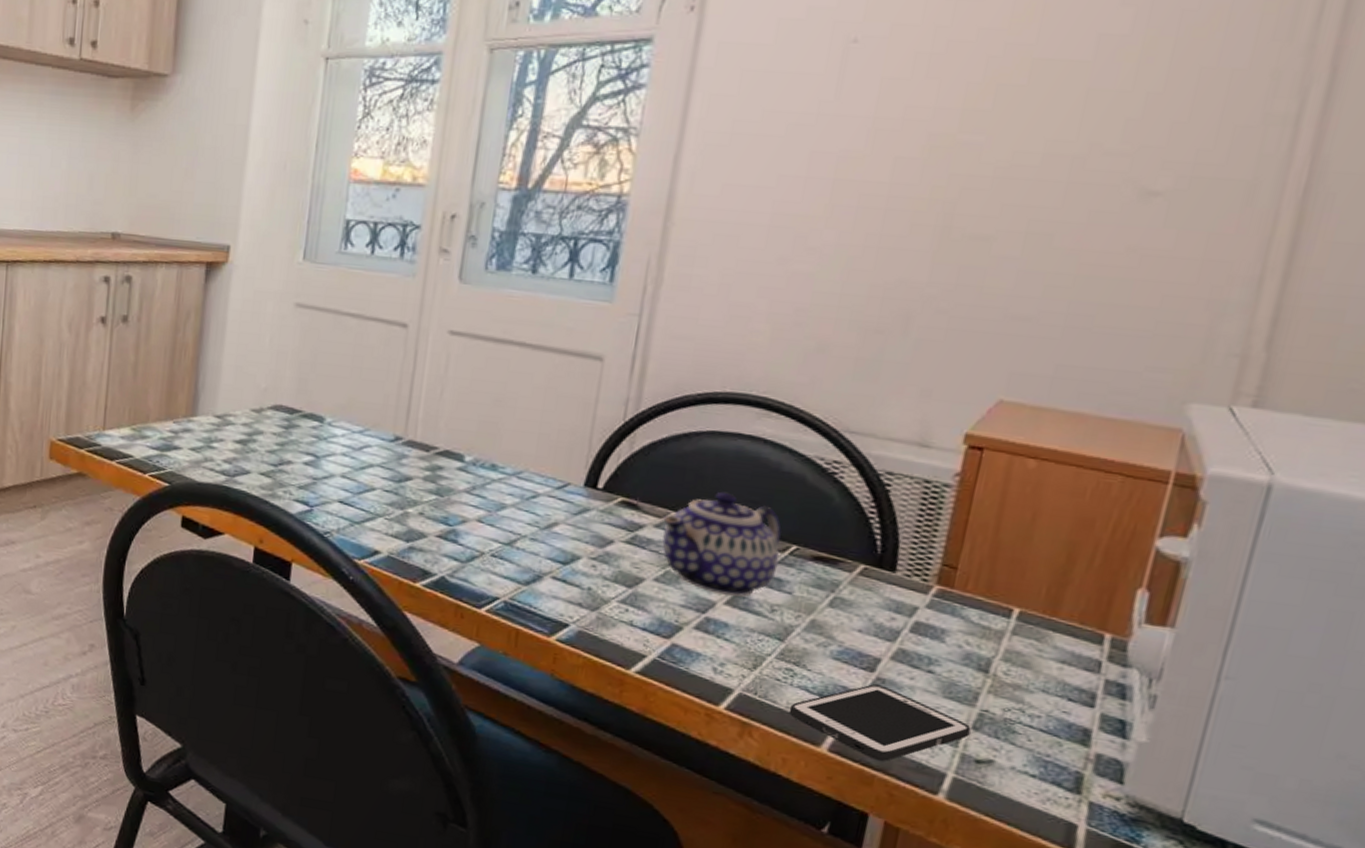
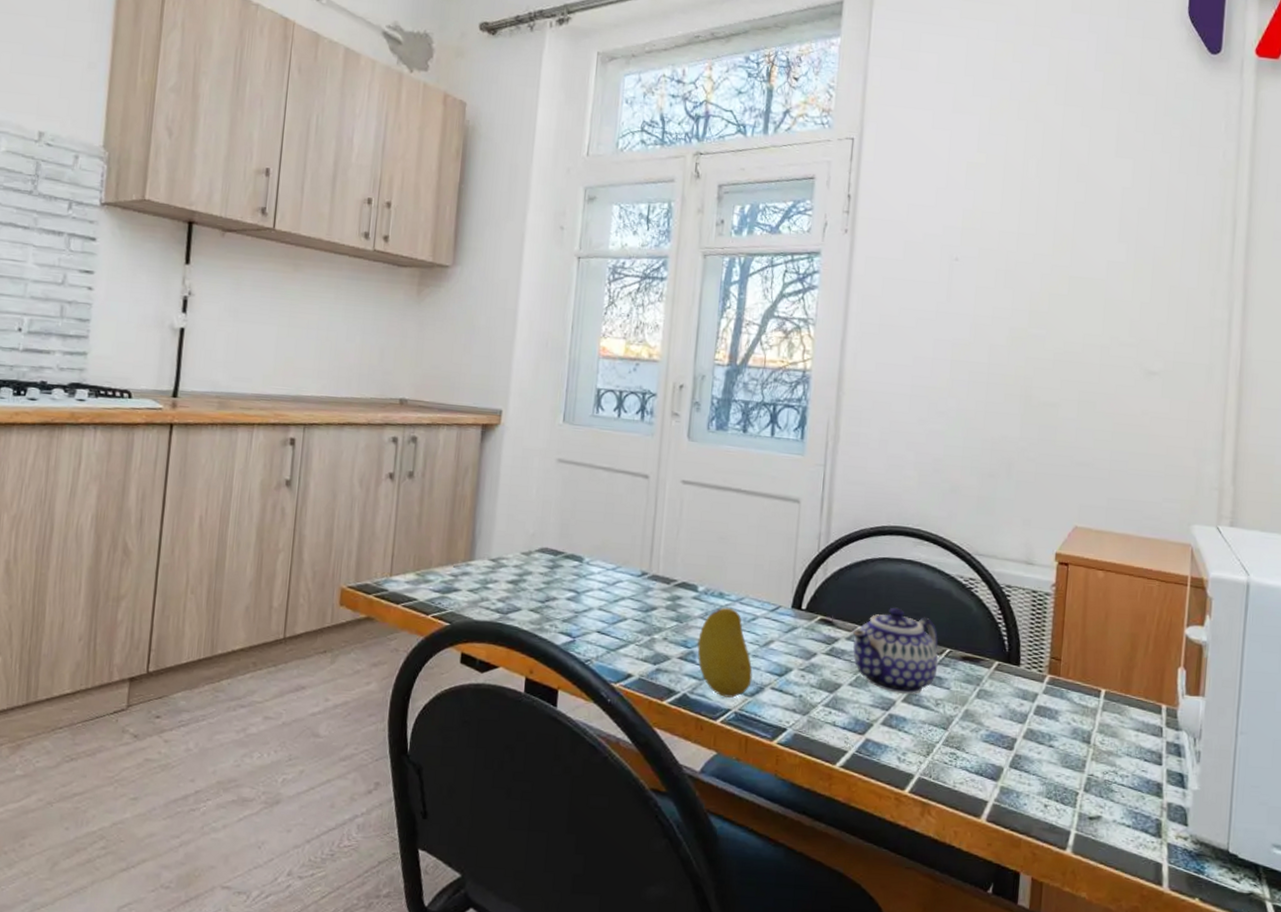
fruit: none [460,481,529,585] -> present [697,607,753,698]
cell phone: present [788,684,971,762] -> none [955,760,1083,826]

